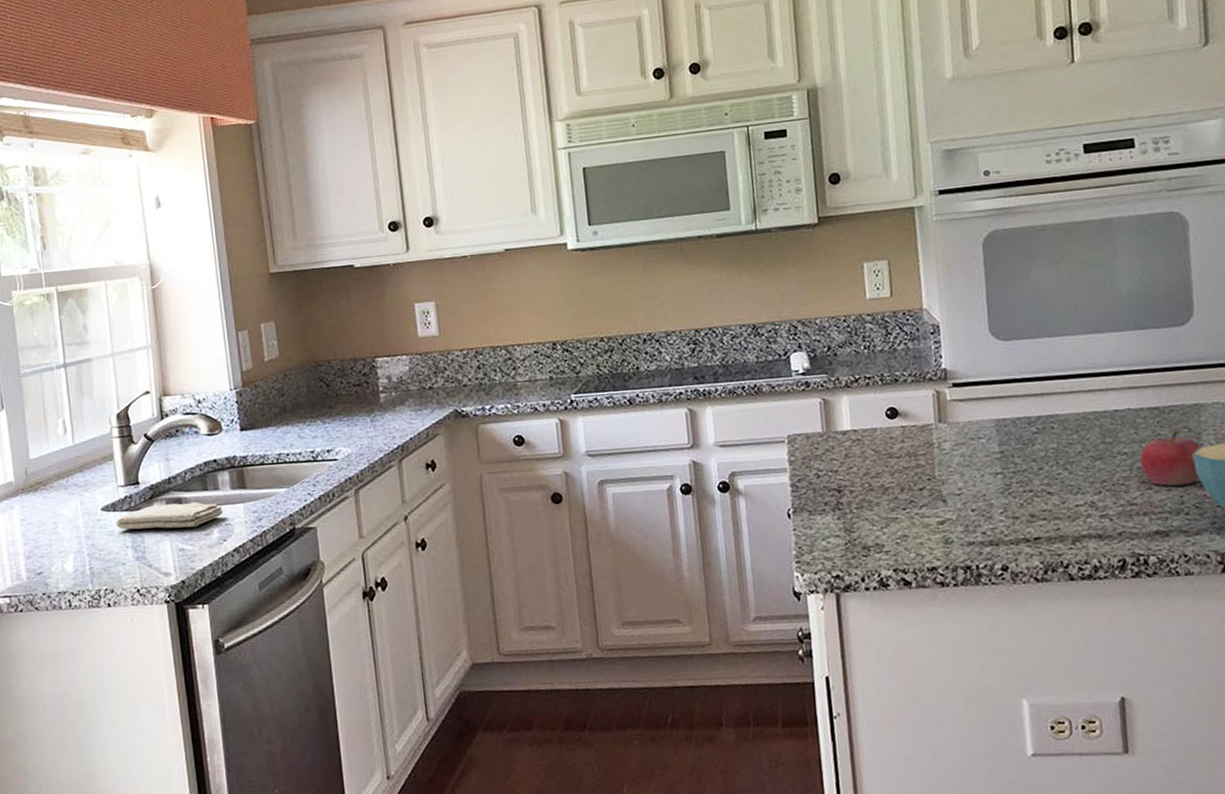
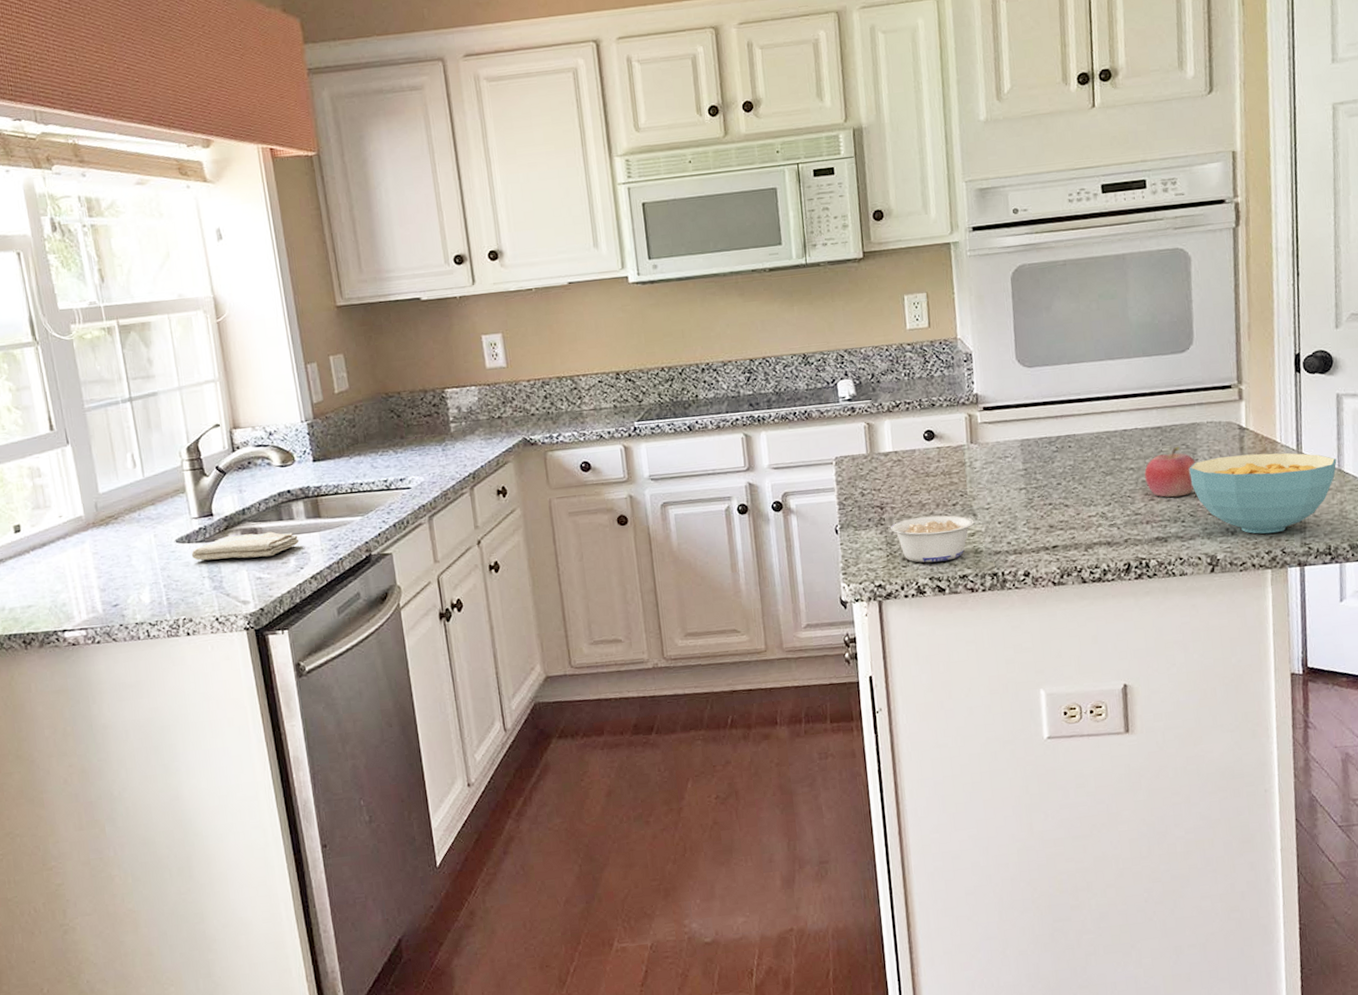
legume: none [845,500,944,553] -> present [887,515,975,563]

